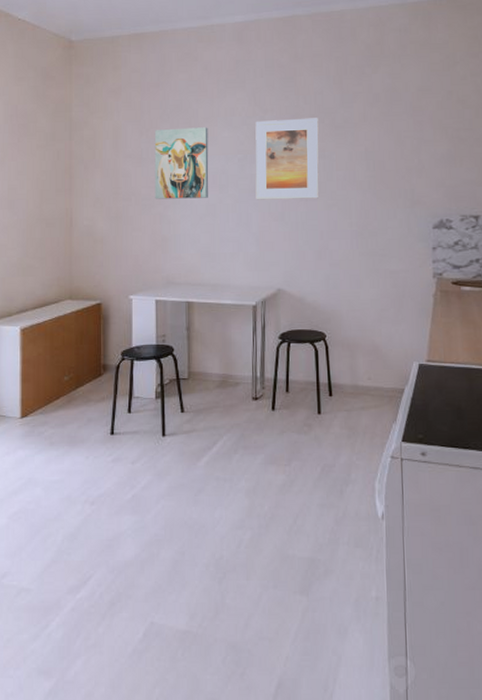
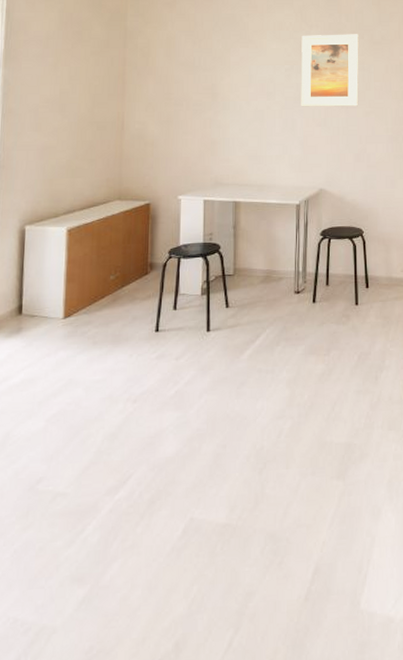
wall art: present [154,127,209,199] -> none [206,39,258,105]

